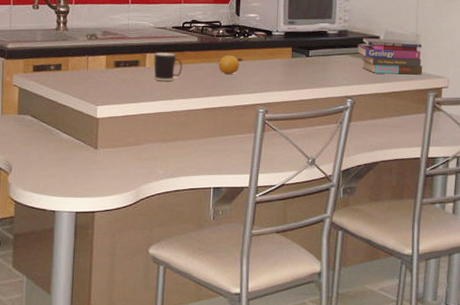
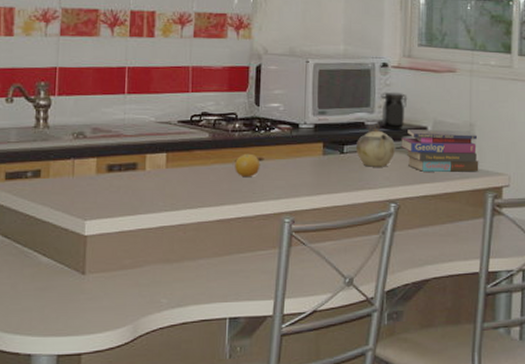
mug: present [154,52,183,82] -> none [155,152,191,188]
teapot: none [320,33,353,69] -> present [356,124,396,167]
jar: none [341,6,364,38] -> present [380,91,408,129]

